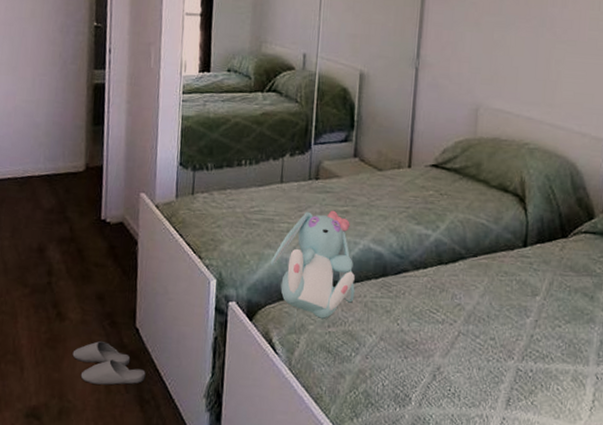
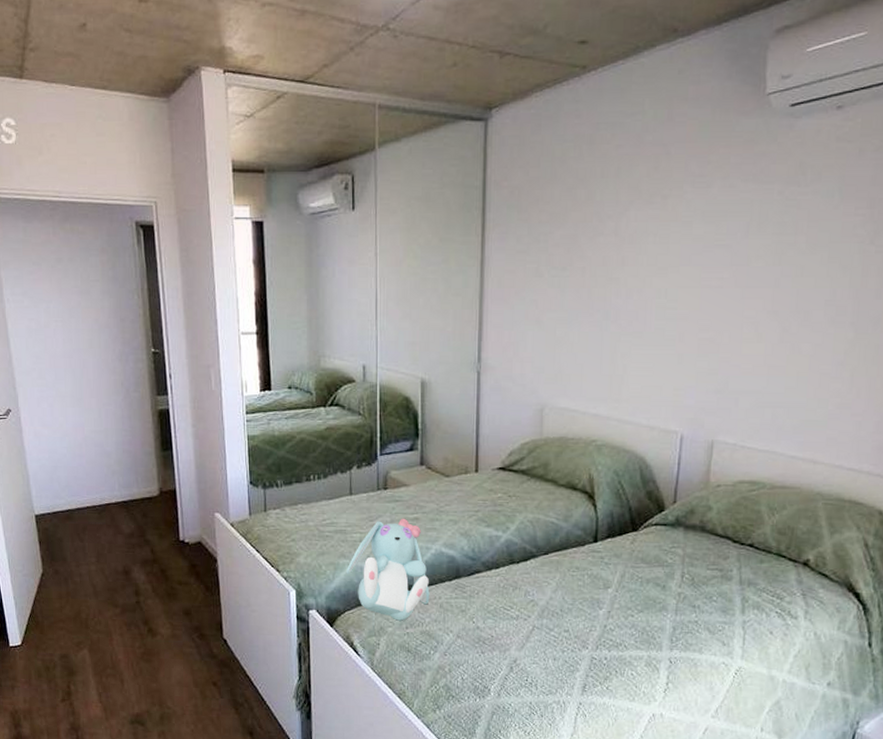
slippers: present [72,341,146,385] -> none [167,653,237,692]

